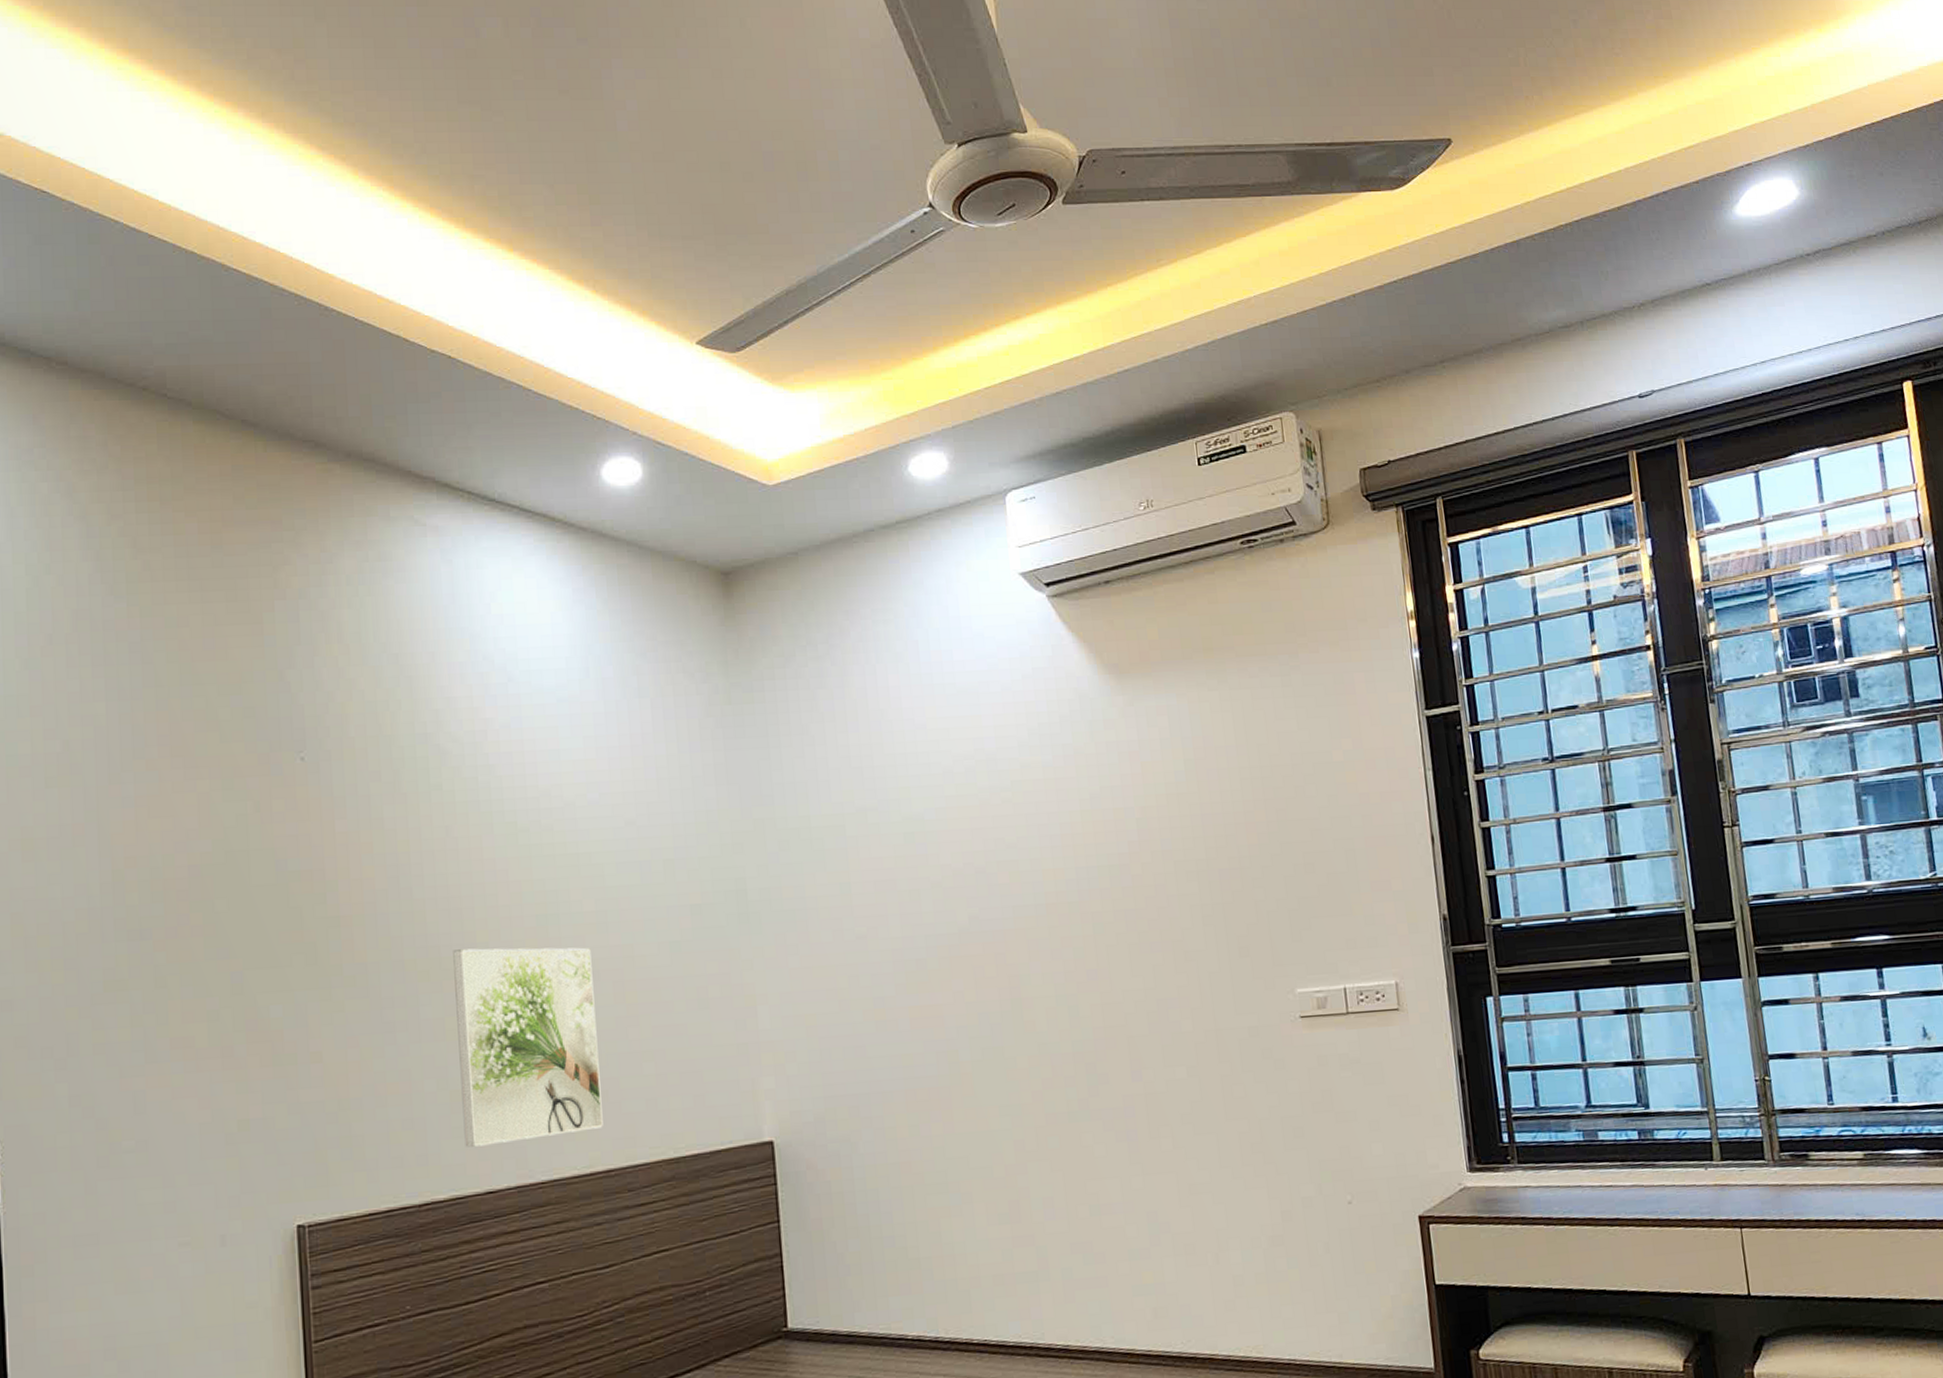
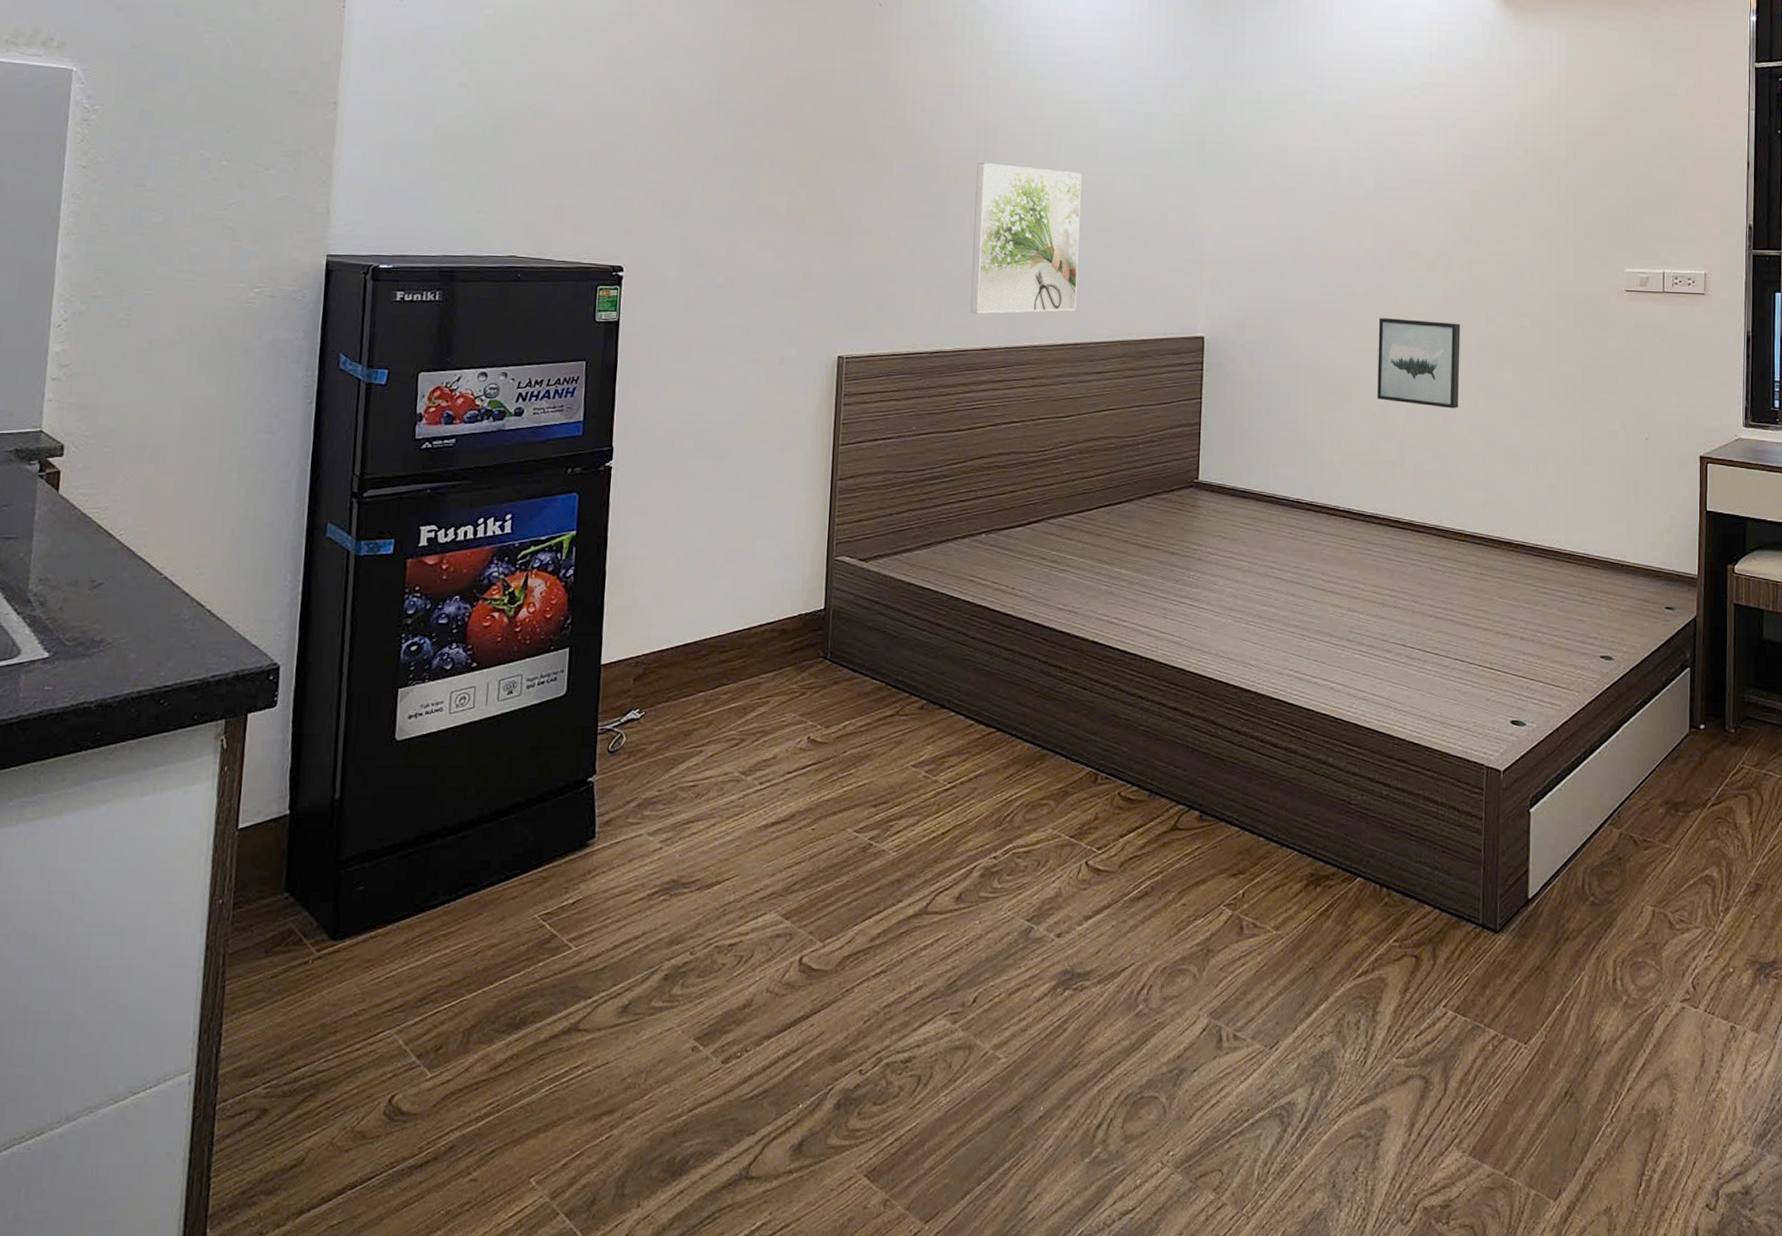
wall art: none [994,1084,1109,1195] -> present [1377,318,1460,409]

